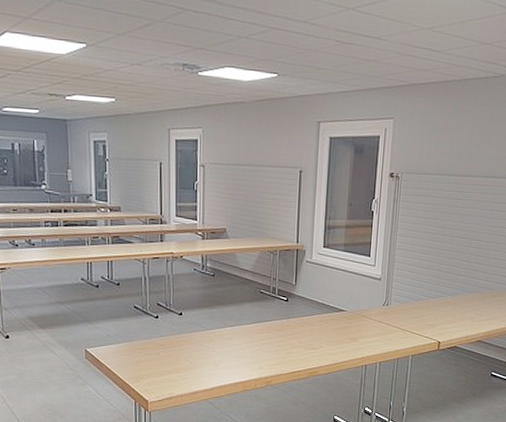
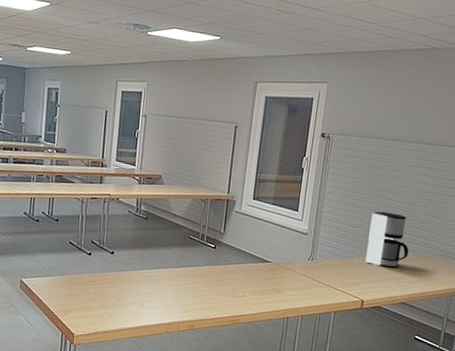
coffee maker: none [440,251,483,307] -> present [365,211,409,268]

